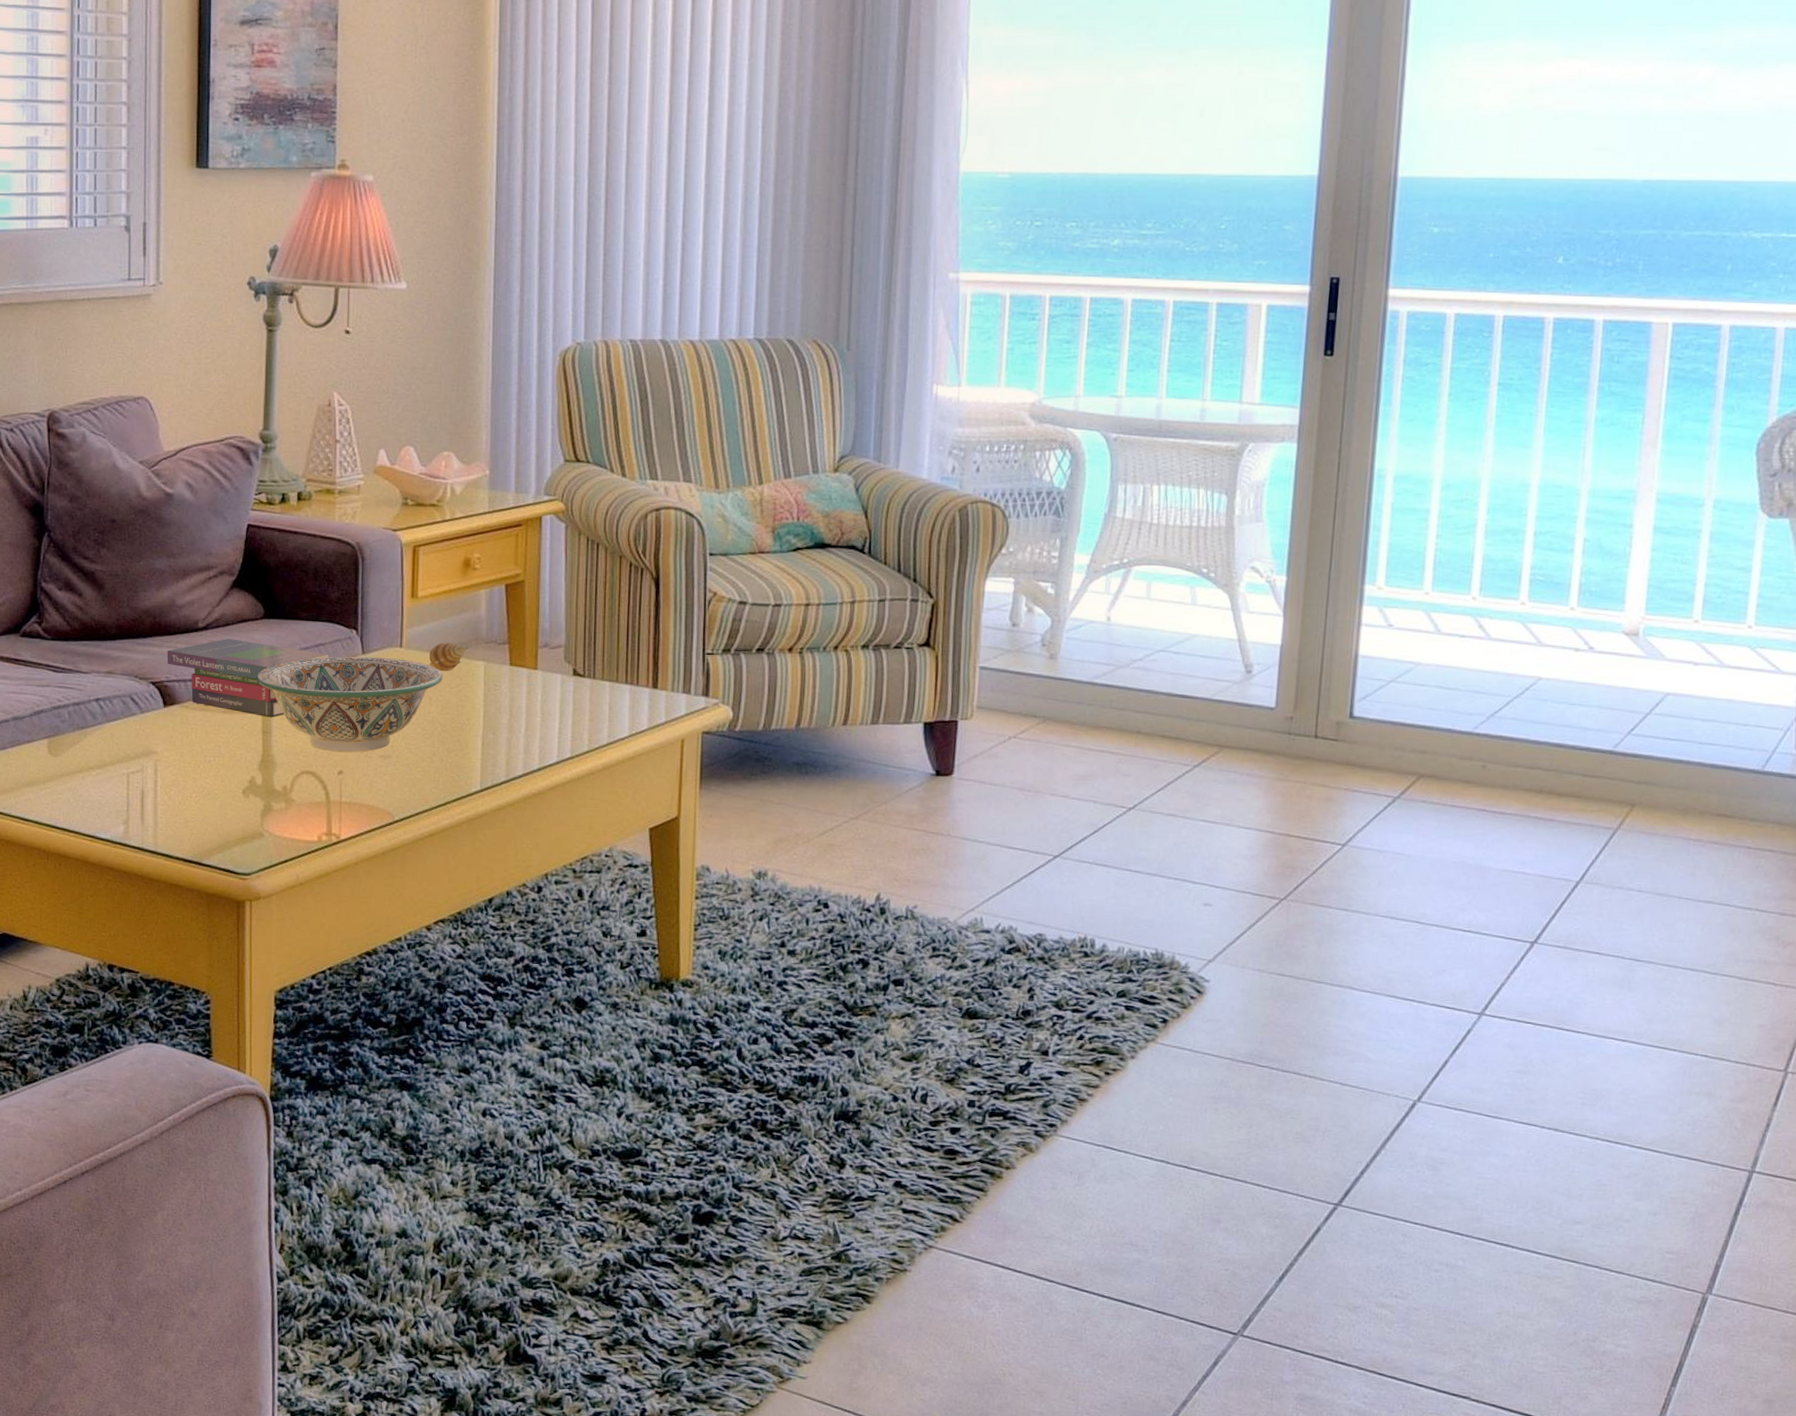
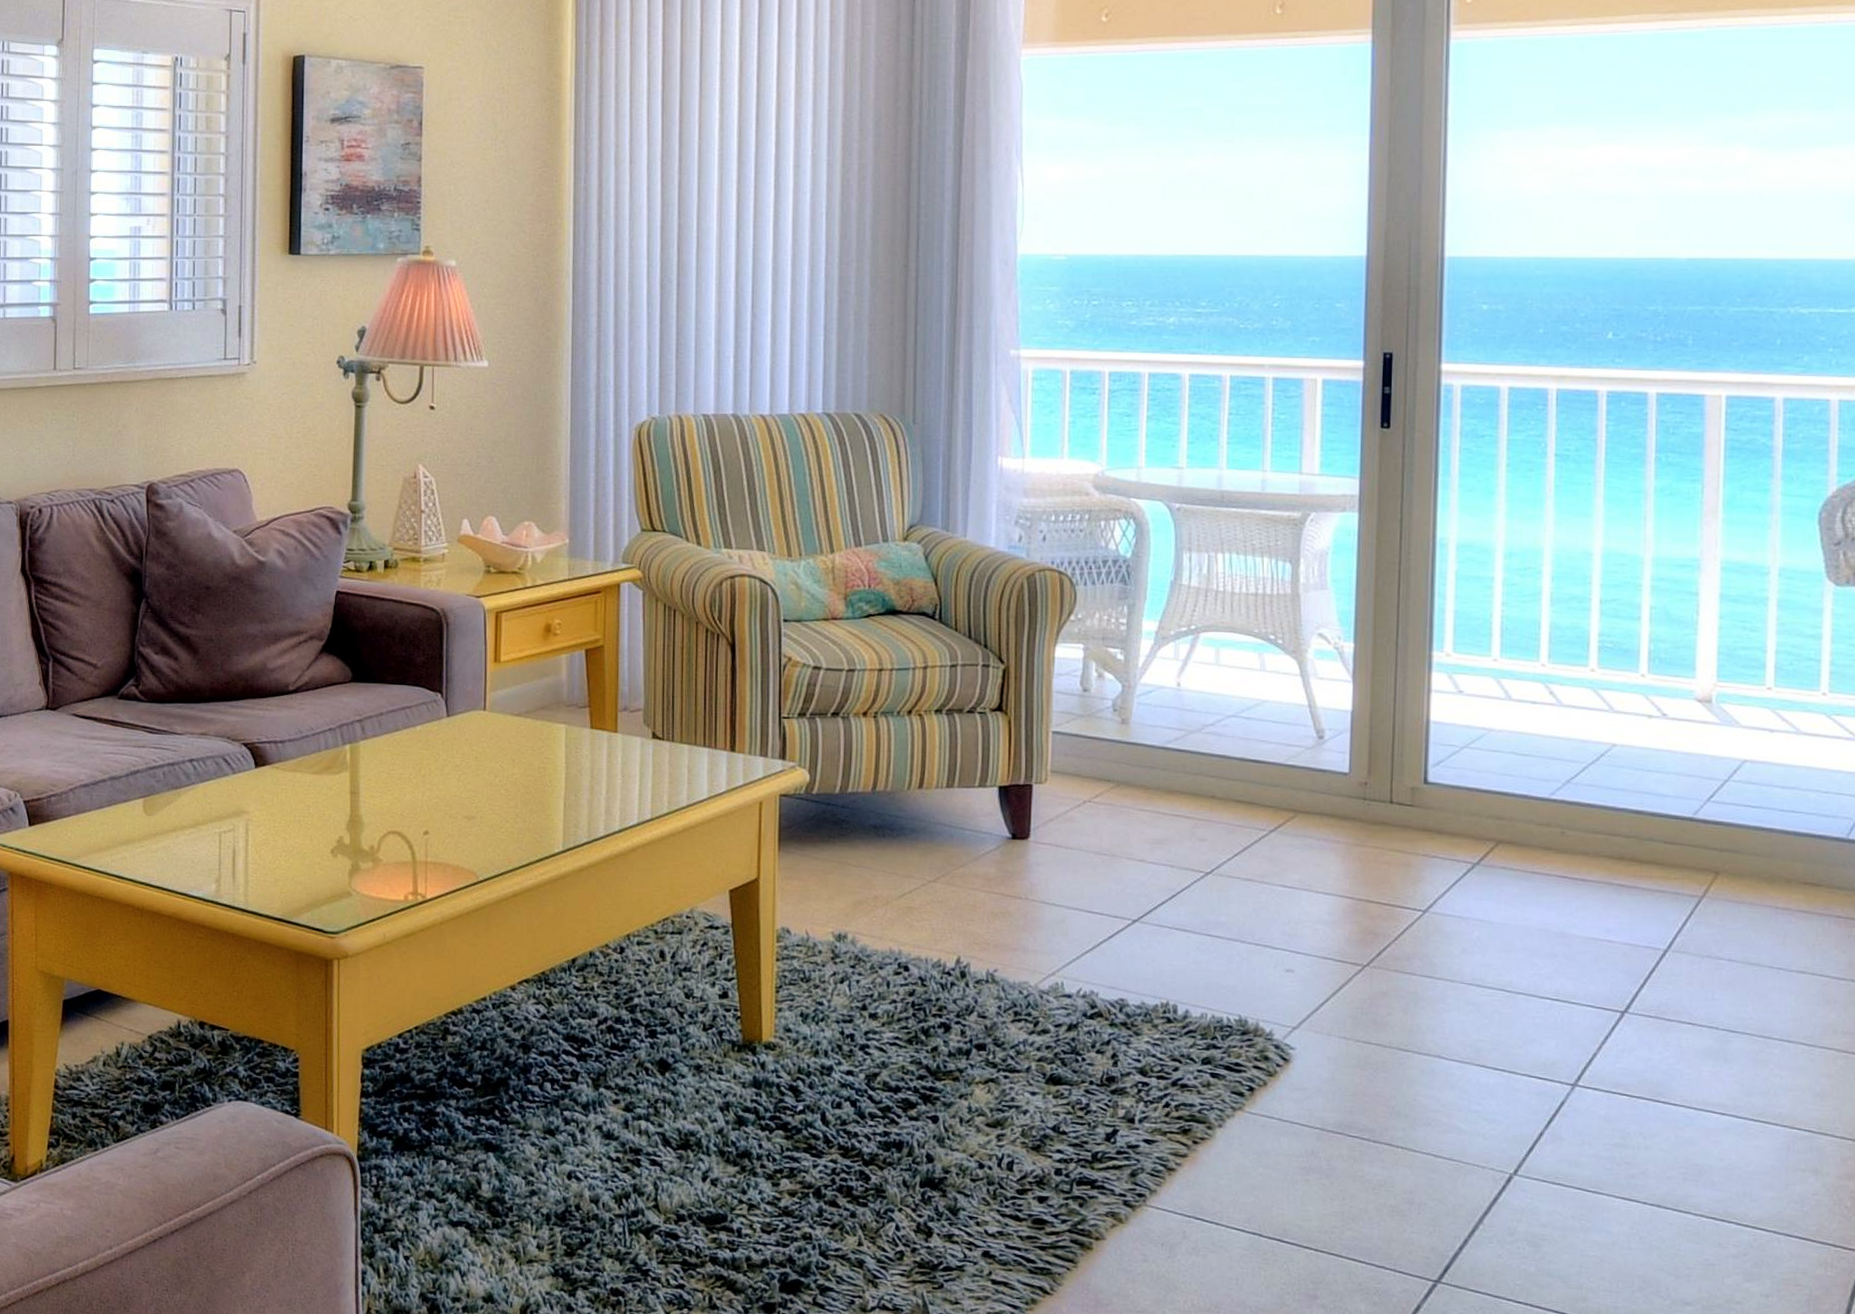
books: present [167,639,329,718] -> none [258,701,415,779]
decorative bowl: present [256,656,443,753] -> none [344,719,525,814]
seashell: present [429,642,470,671] -> none [512,705,552,734]

